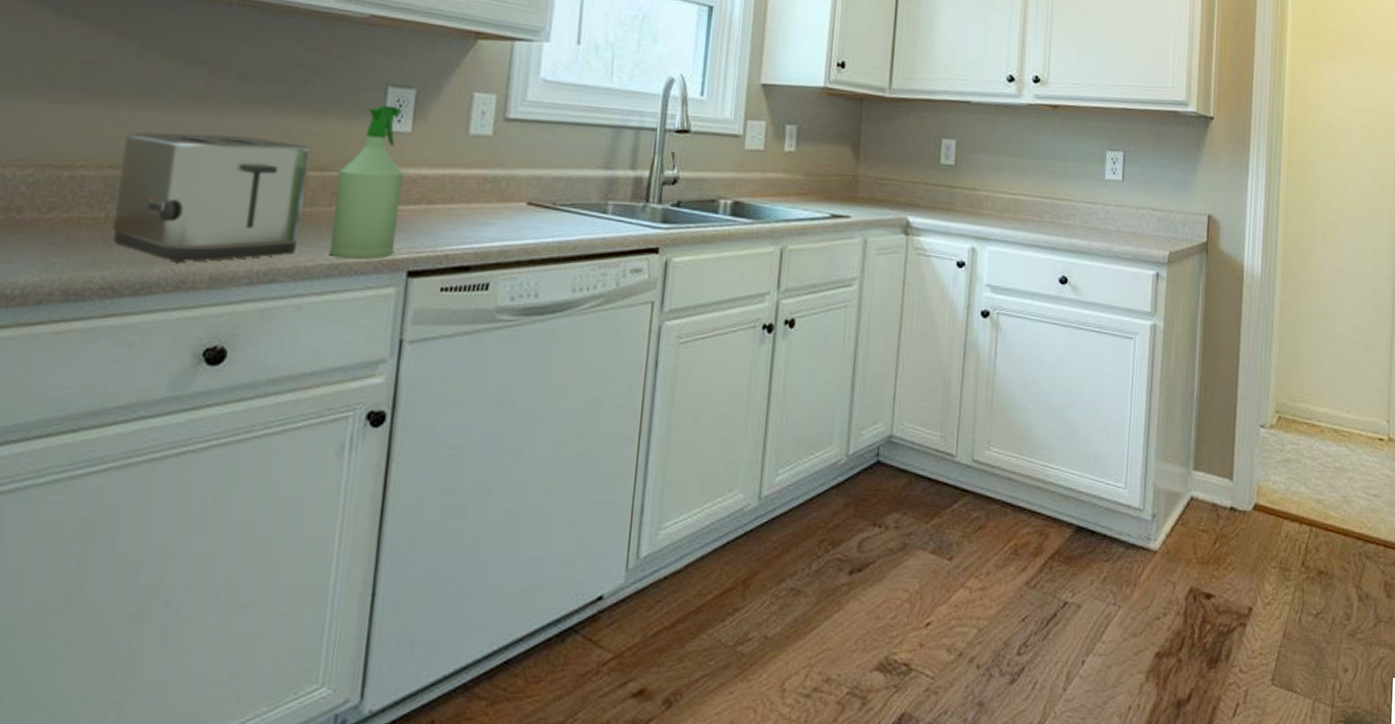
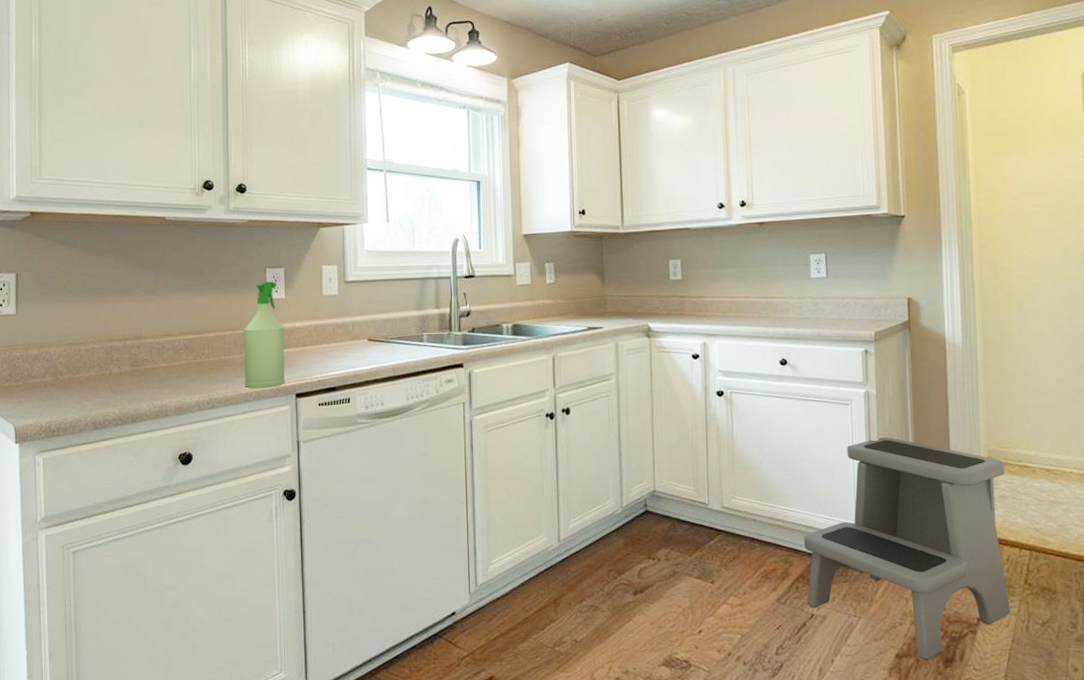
toaster: present [113,132,312,263] -> none [114,312,226,399]
step stool: none [1061,381,1293,661] -> present [804,437,1011,660]

